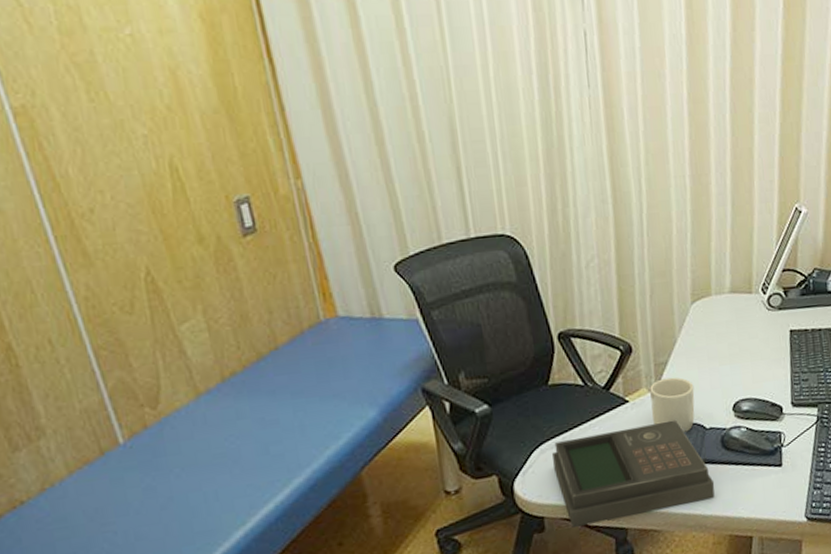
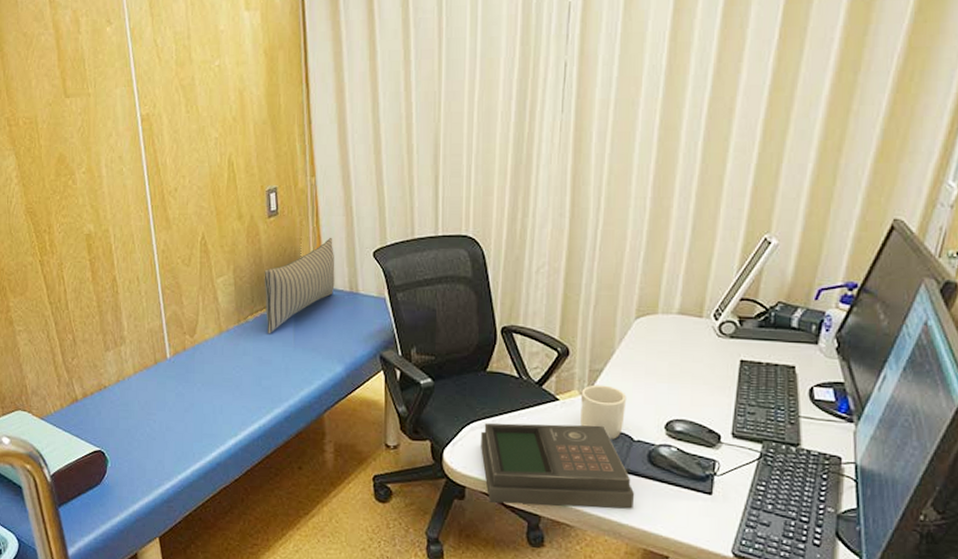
pillow: none [248,253,351,387] -> present [264,237,335,334]

